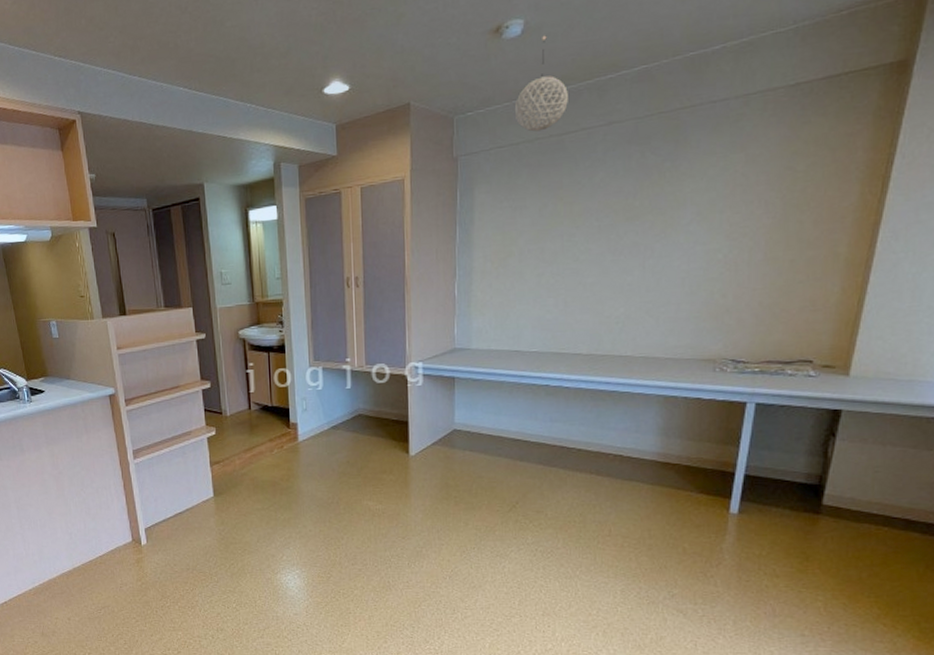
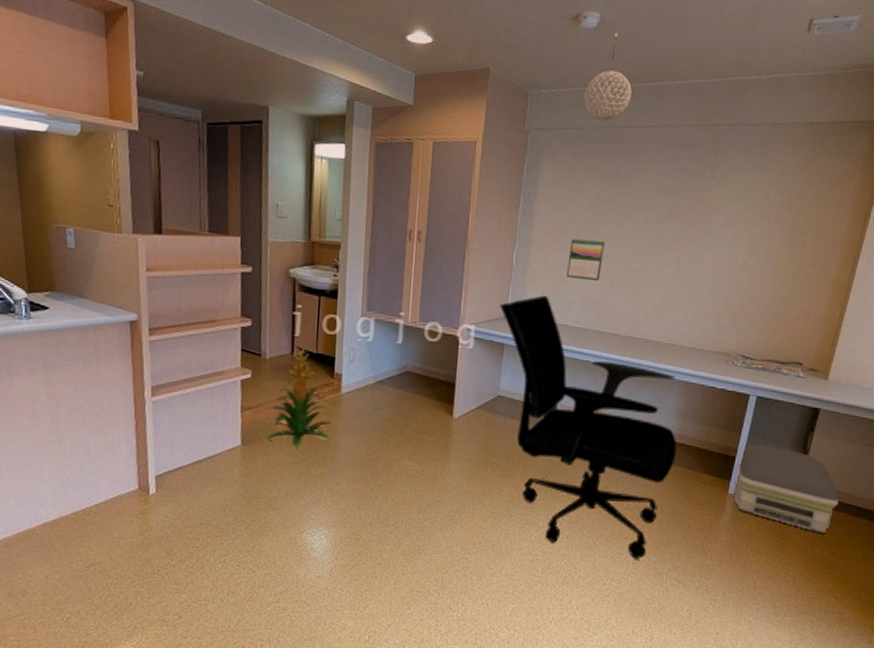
indoor plant: none [234,403,293,495] -> present [268,348,331,447]
office chair: none [445,323,661,588] -> present [499,295,677,559]
calendar: none [514,257,555,302] -> present [567,238,606,282]
air purifier: none [737,456,878,553] -> present [734,444,839,535]

